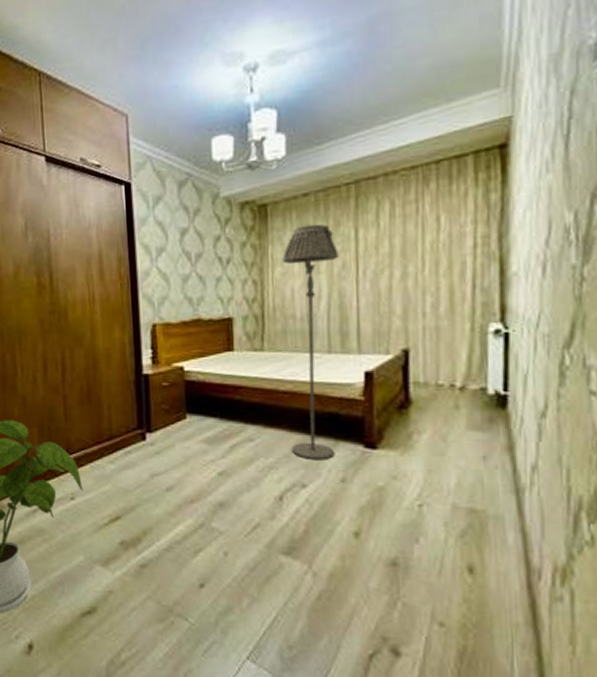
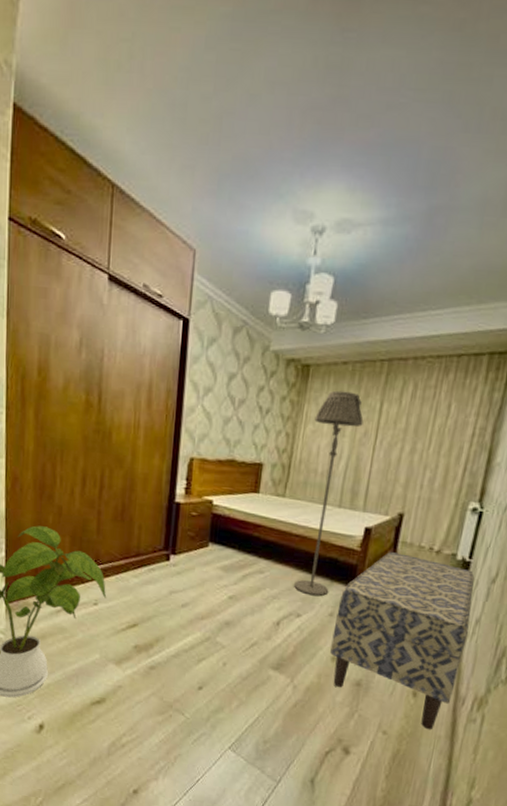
bench: none [349,395,526,617] -> present [330,551,475,730]

